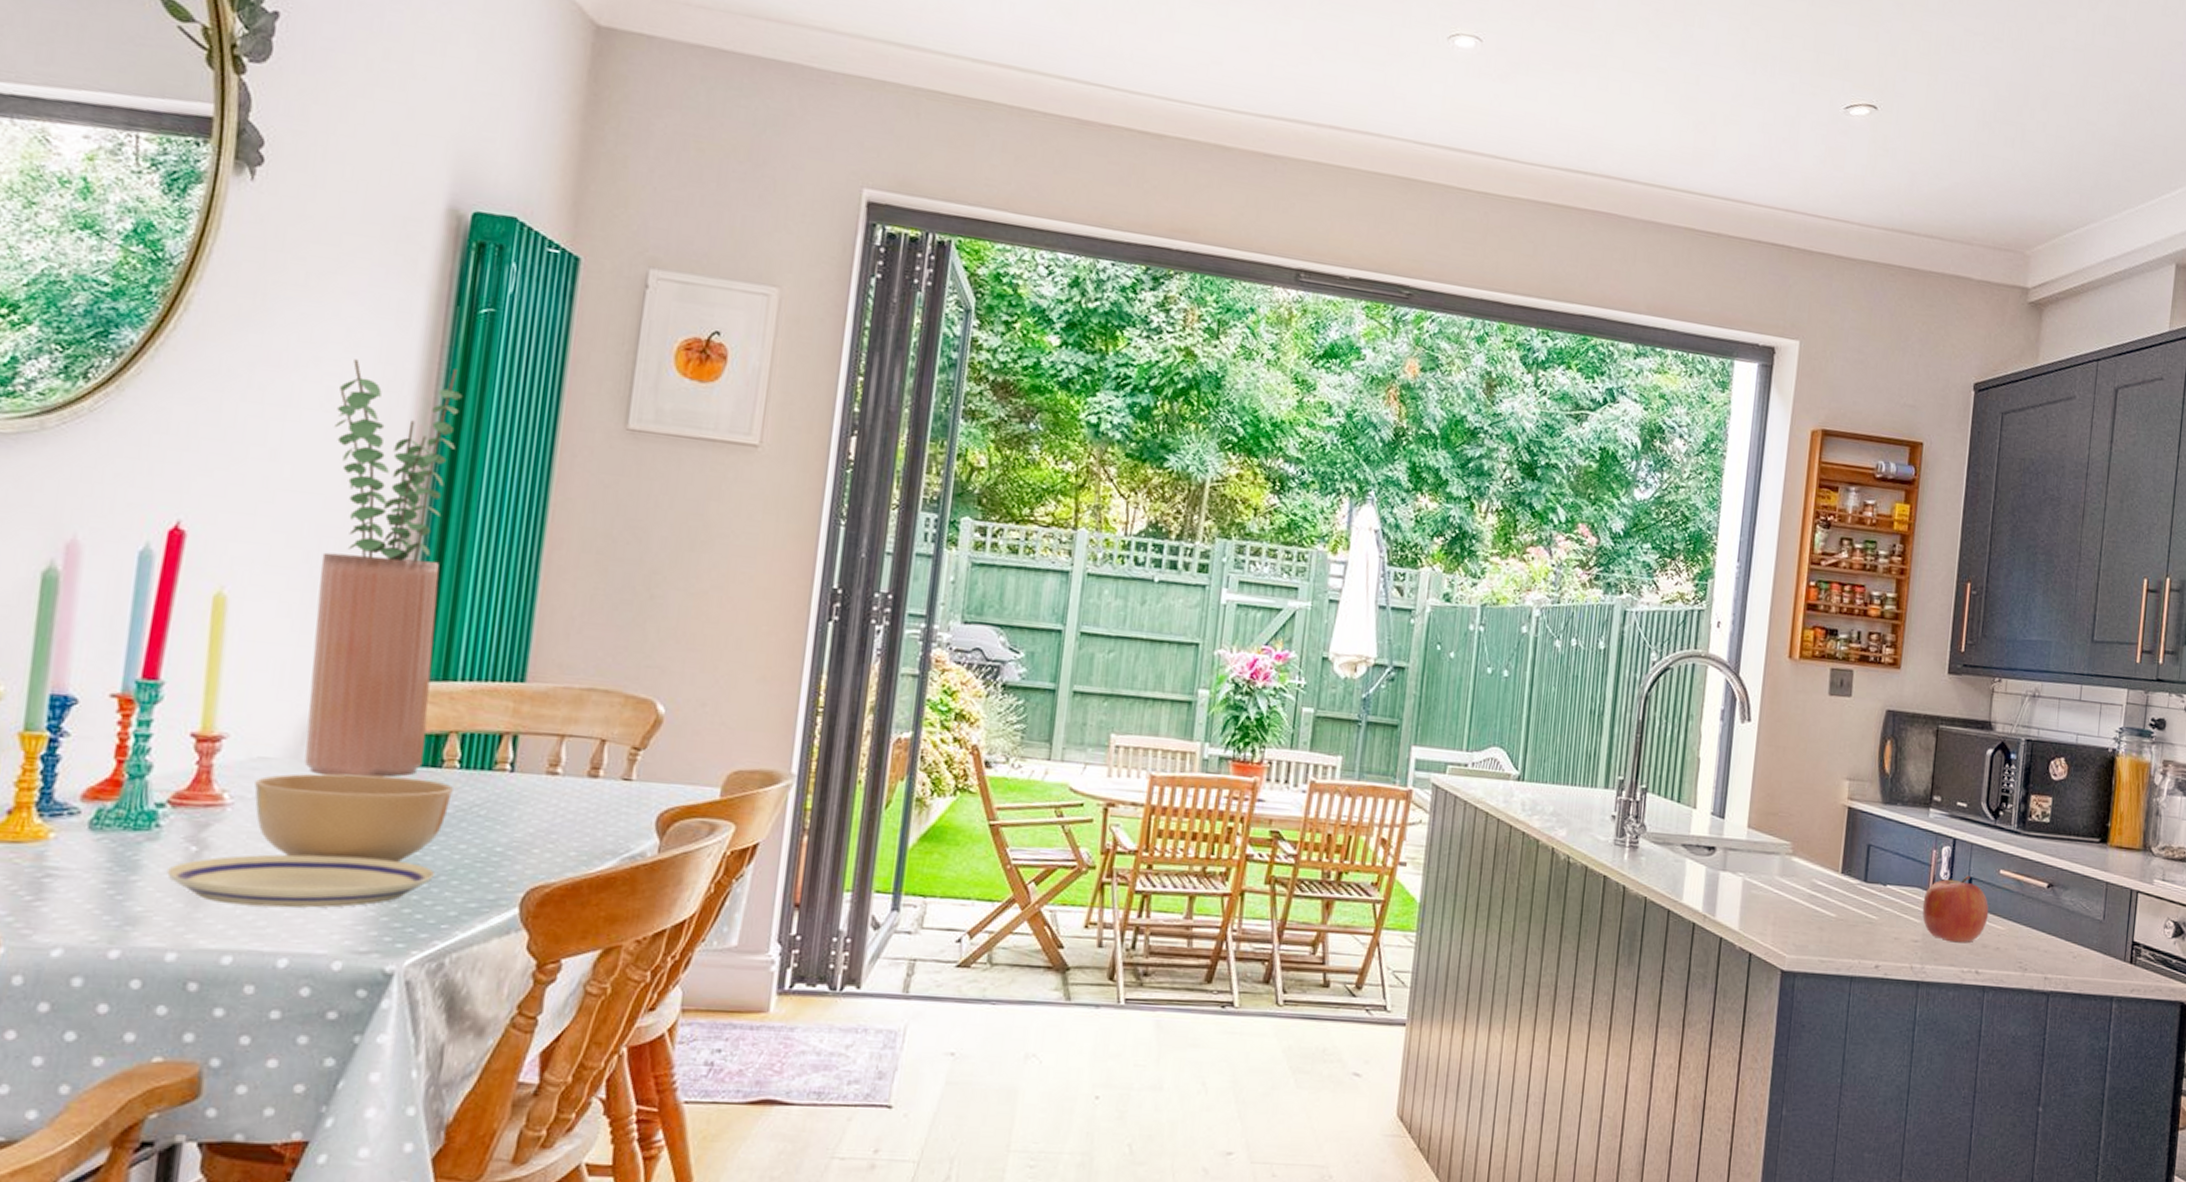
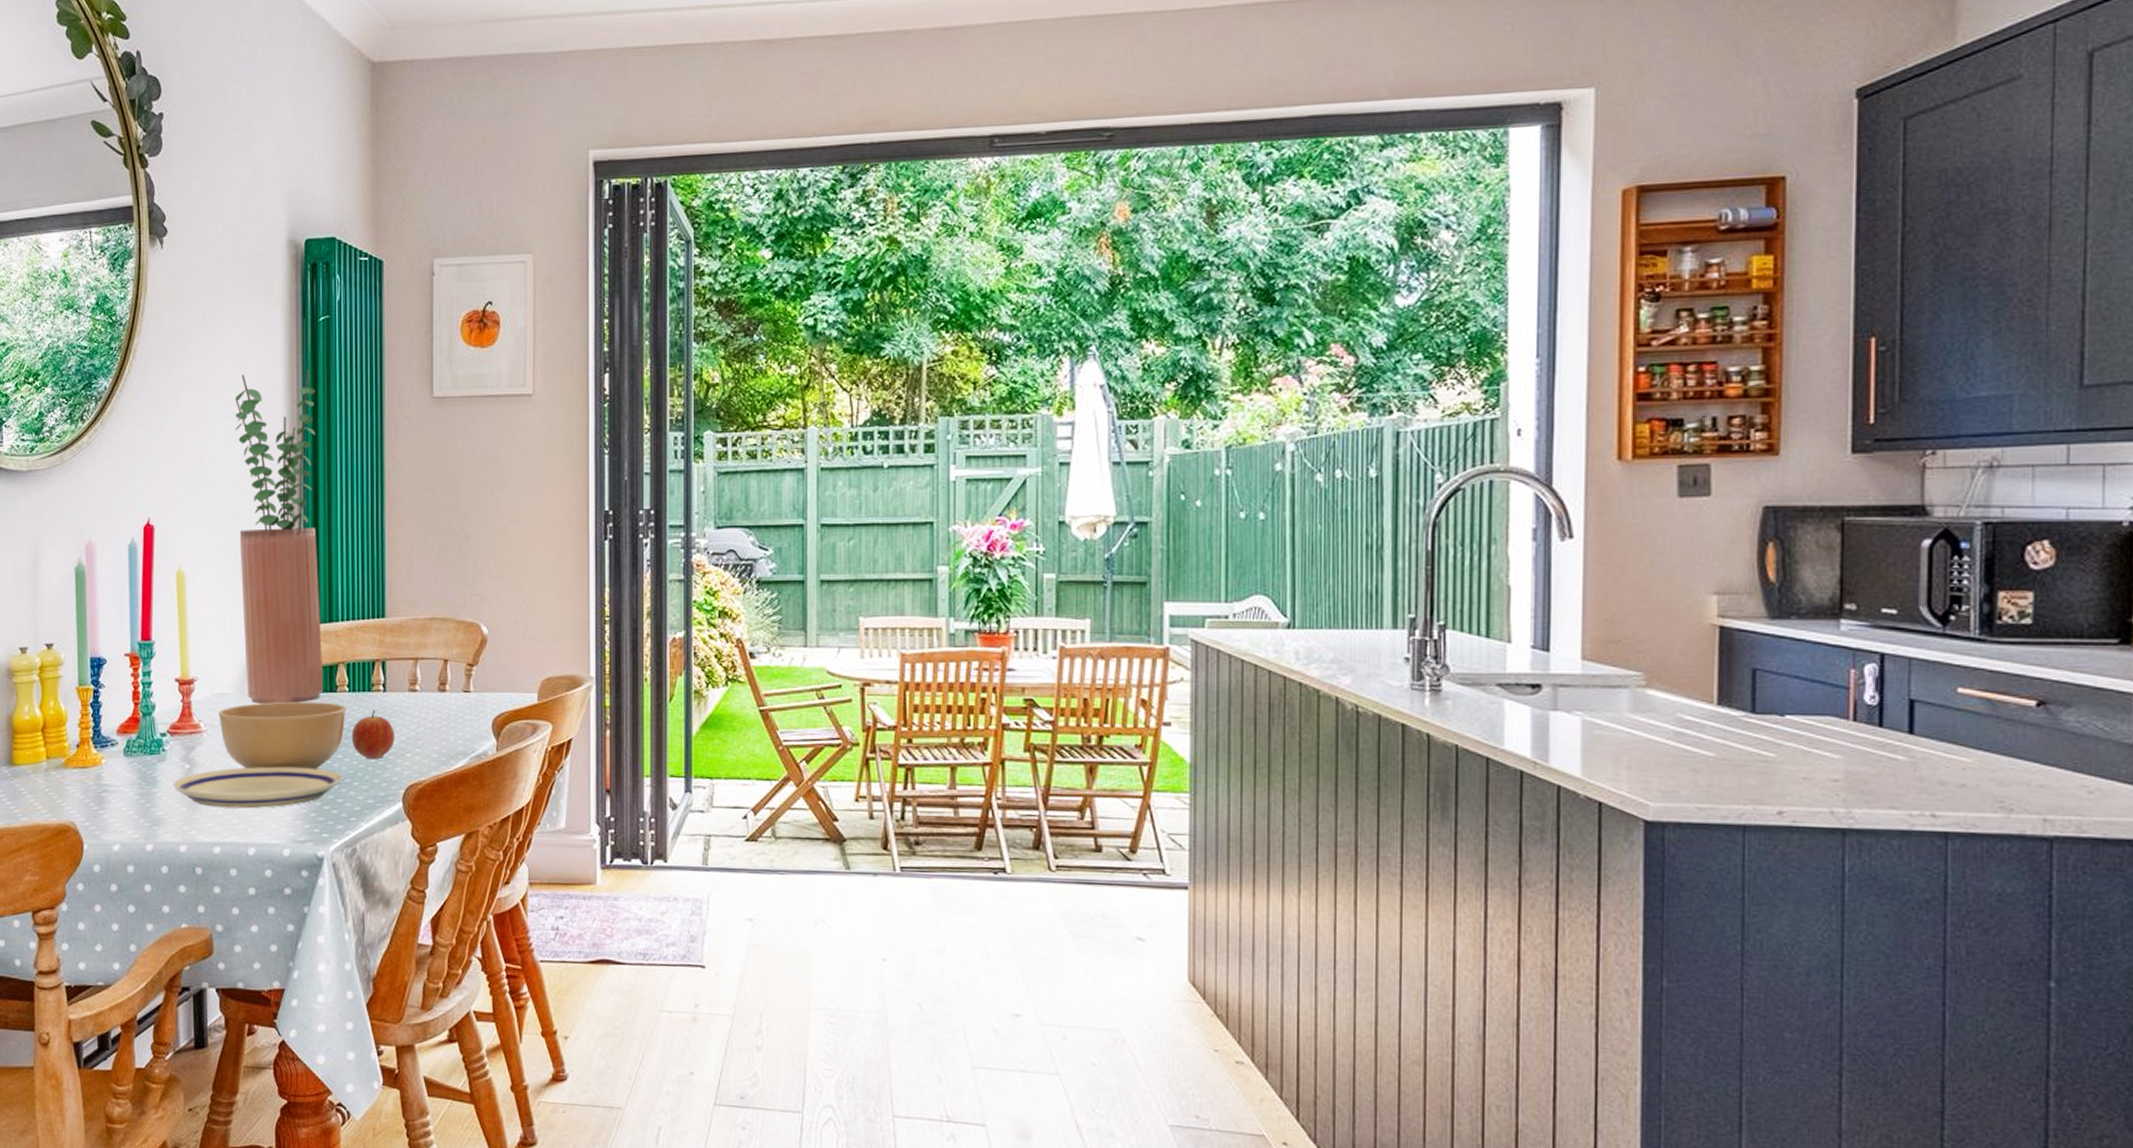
fruit: none [455,793,520,854] -> present [351,710,395,760]
fruit: present [1922,875,1989,944] -> none [1841,697,1945,781]

